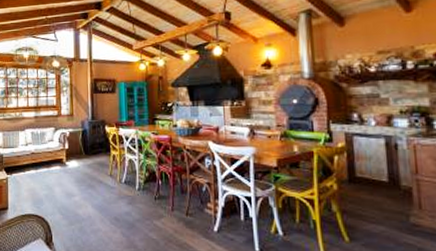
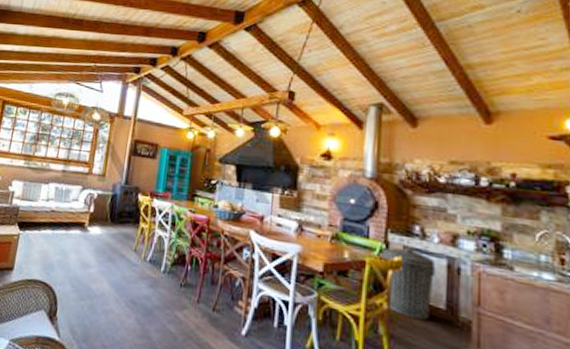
trash can: none [326,135,377,193] -> present [382,247,436,320]

